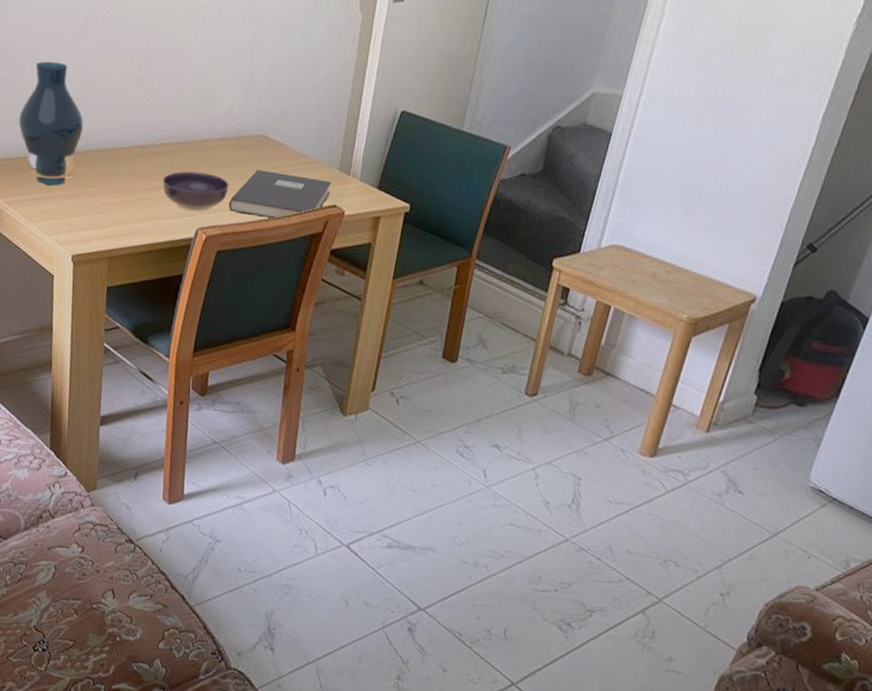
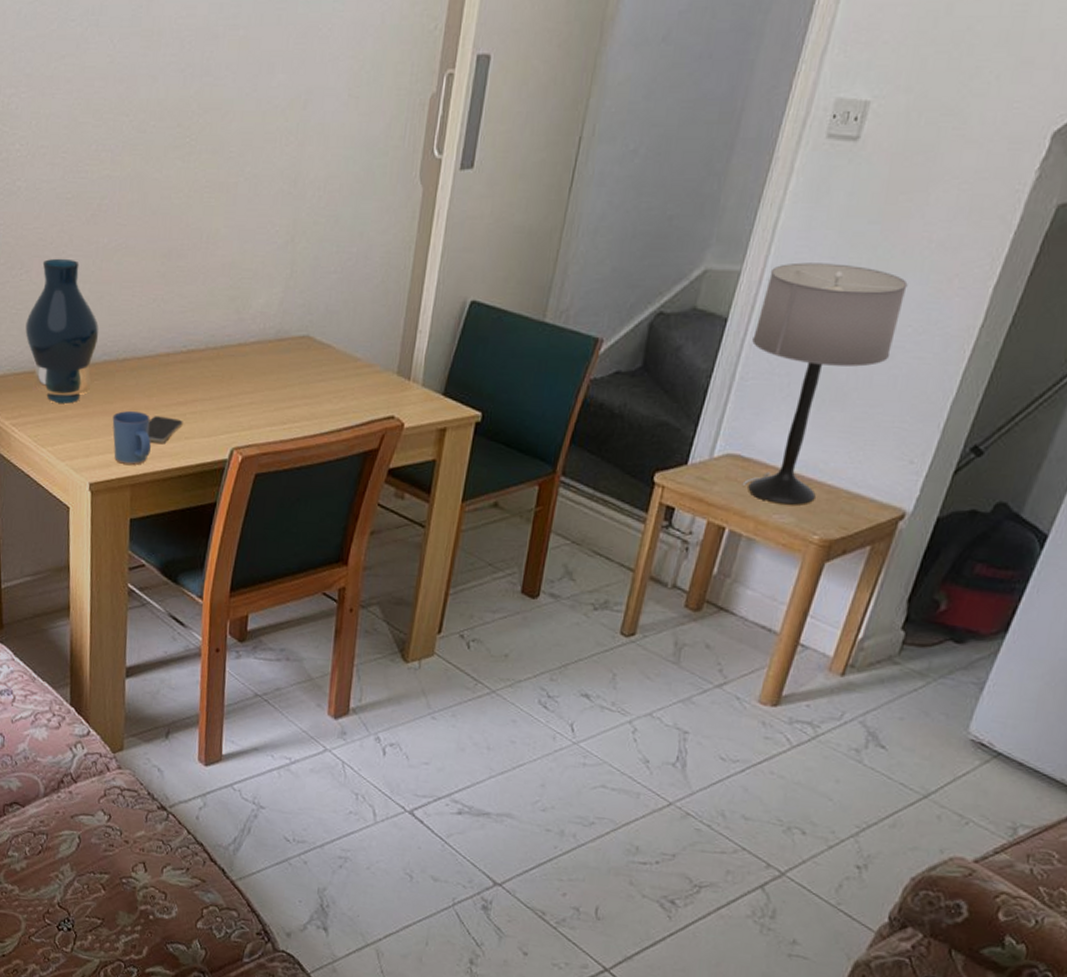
mug: none [93,193,127,240] -> present [112,410,151,465]
mobile phone: none [124,199,155,222] -> present [148,416,183,443]
bowl: present [162,171,229,212] -> none [190,381,268,429]
book: present [228,170,332,220] -> none [267,377,389,435]
table lamp: none [624,90,756,290] -> present [742,262,908,506]

